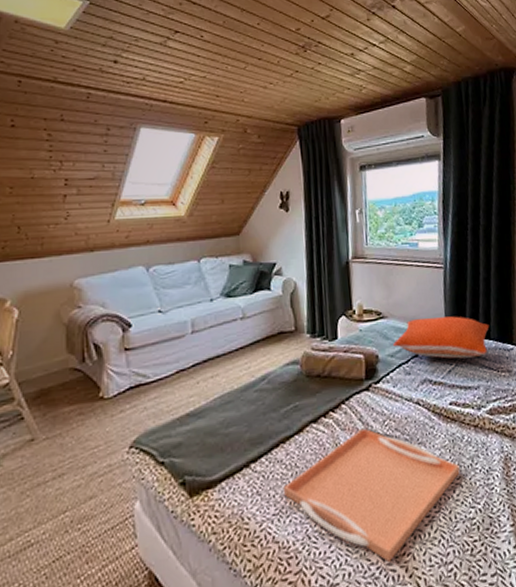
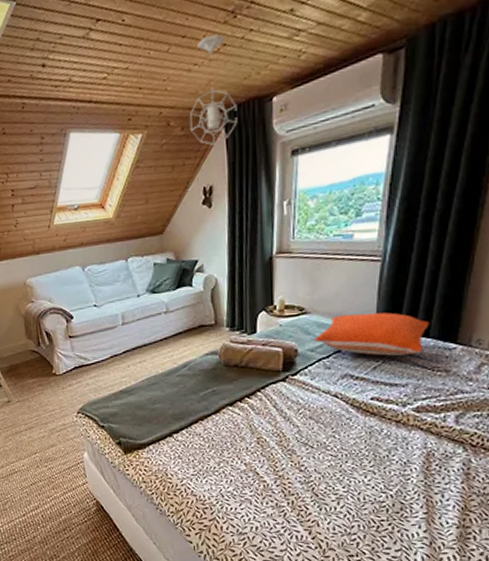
pendant light: none [266,63,311,154] -> present [189,35,238,145]
serving tray: present [282,428,460,562] -> none [200,414,374,524]

